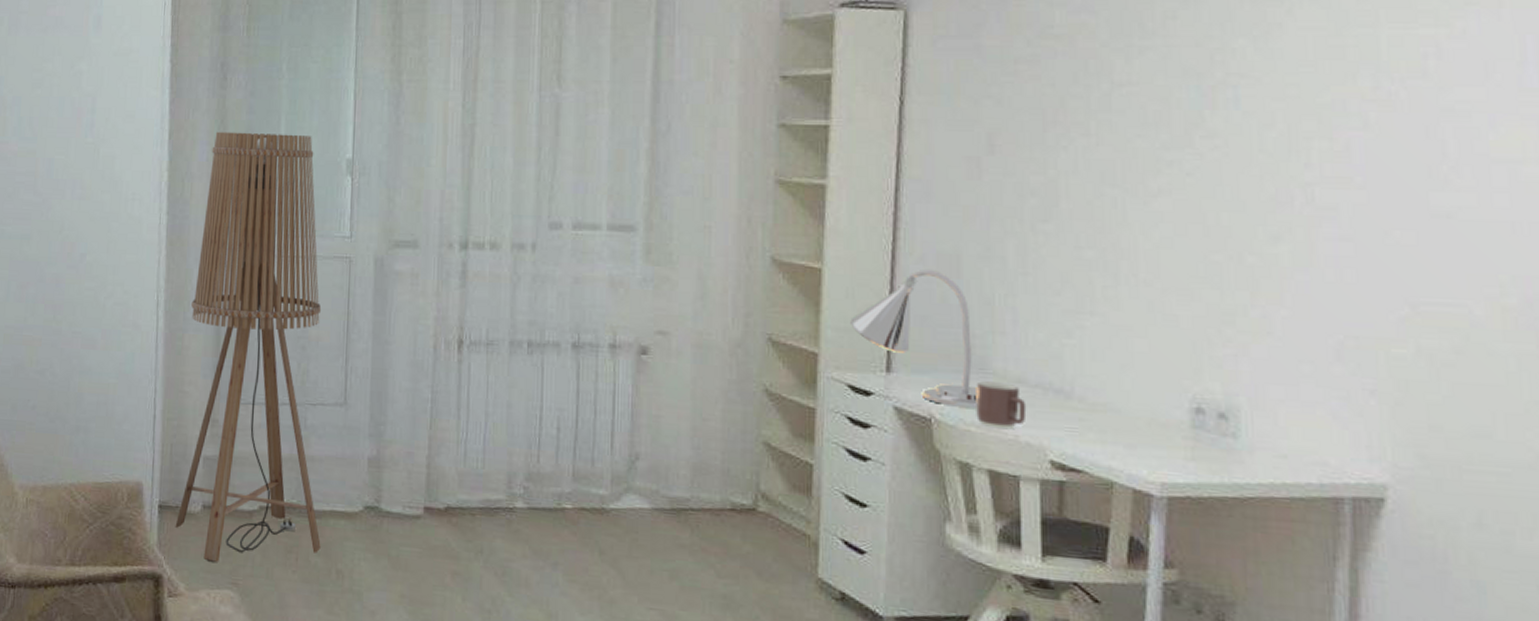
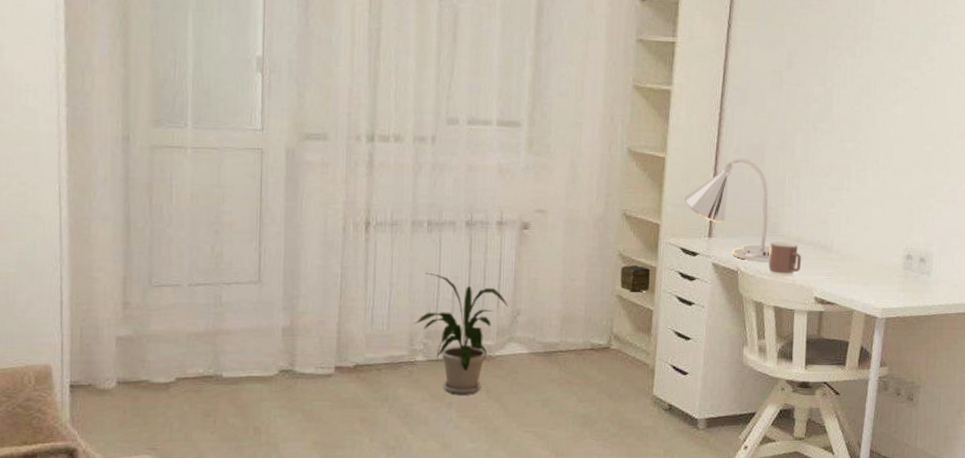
floor lamp: present [175,131,322,563] -> none [88,25,238,433]
house plant: none [513,401,624,555] -> present [414,272,508,395]
decorative box: none [768,404,808,440] -> present [620,264,651,292]

